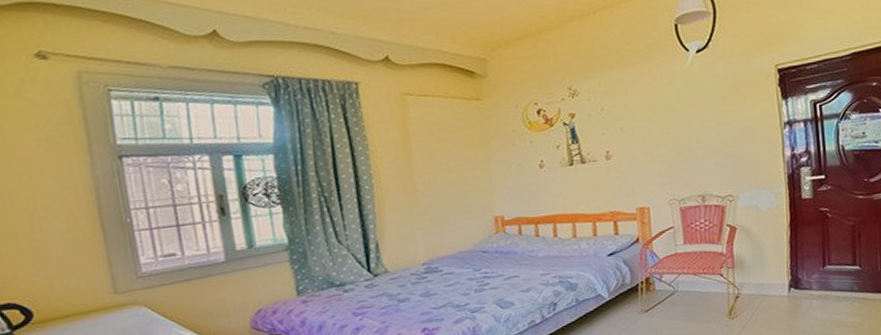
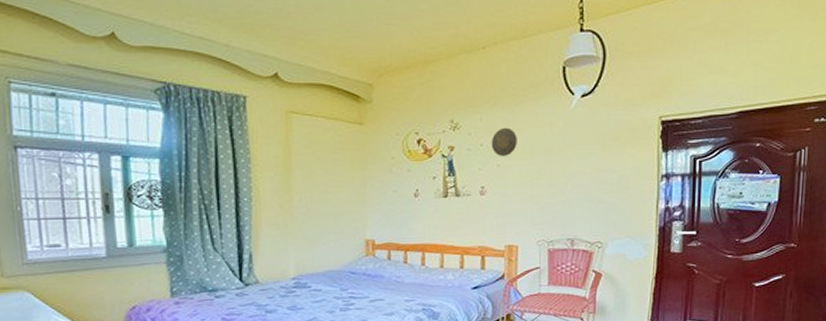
decorative plate: none [611,89,638,120] -> present [491,127,517,157]

